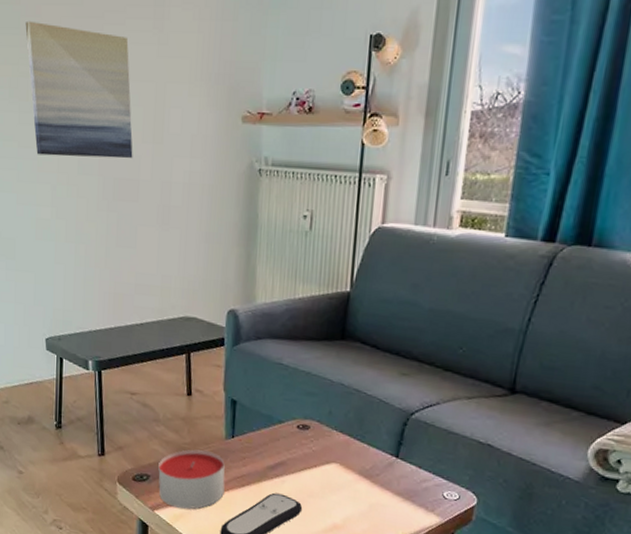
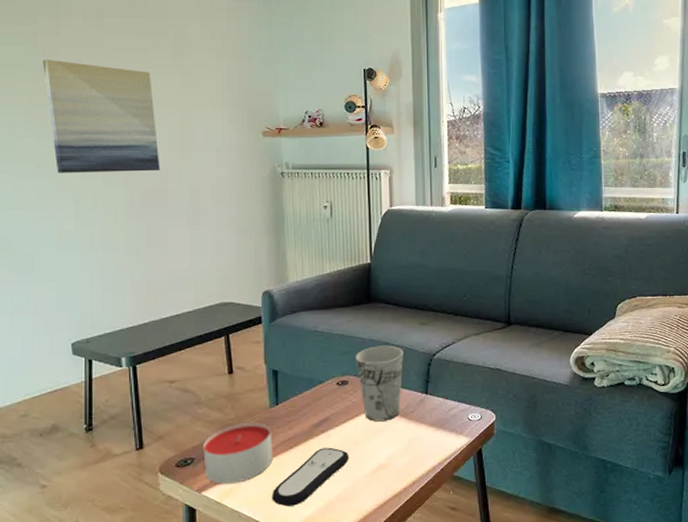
cup: none [320,391,376,479] -> present [356,345,404,422]

